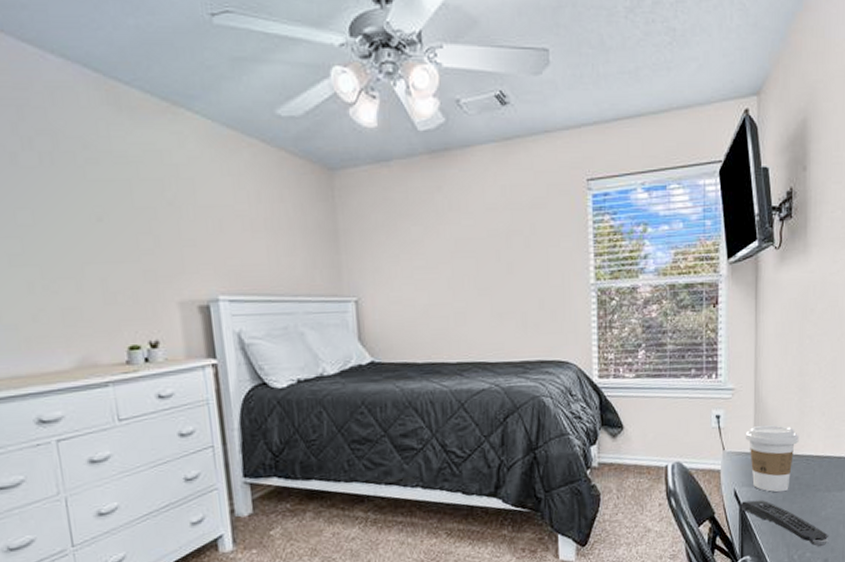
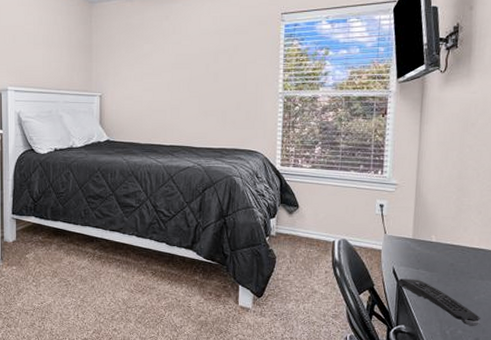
coffee cup: present [745,424,799,493] -> none [405,216,456,275]

